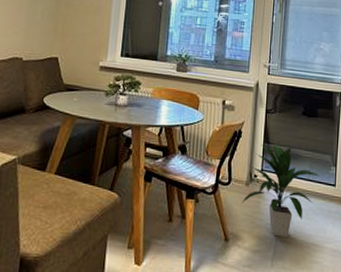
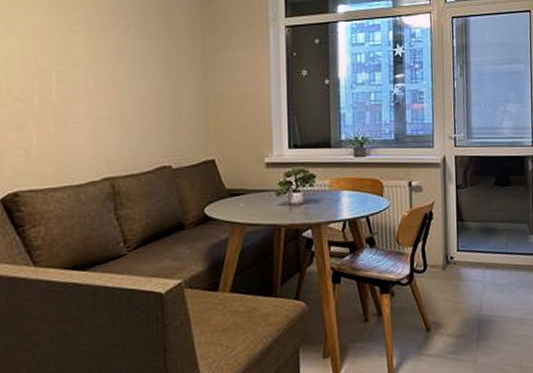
indoor plant: present [242,145,320,237] -> none [440,221,518,317]

